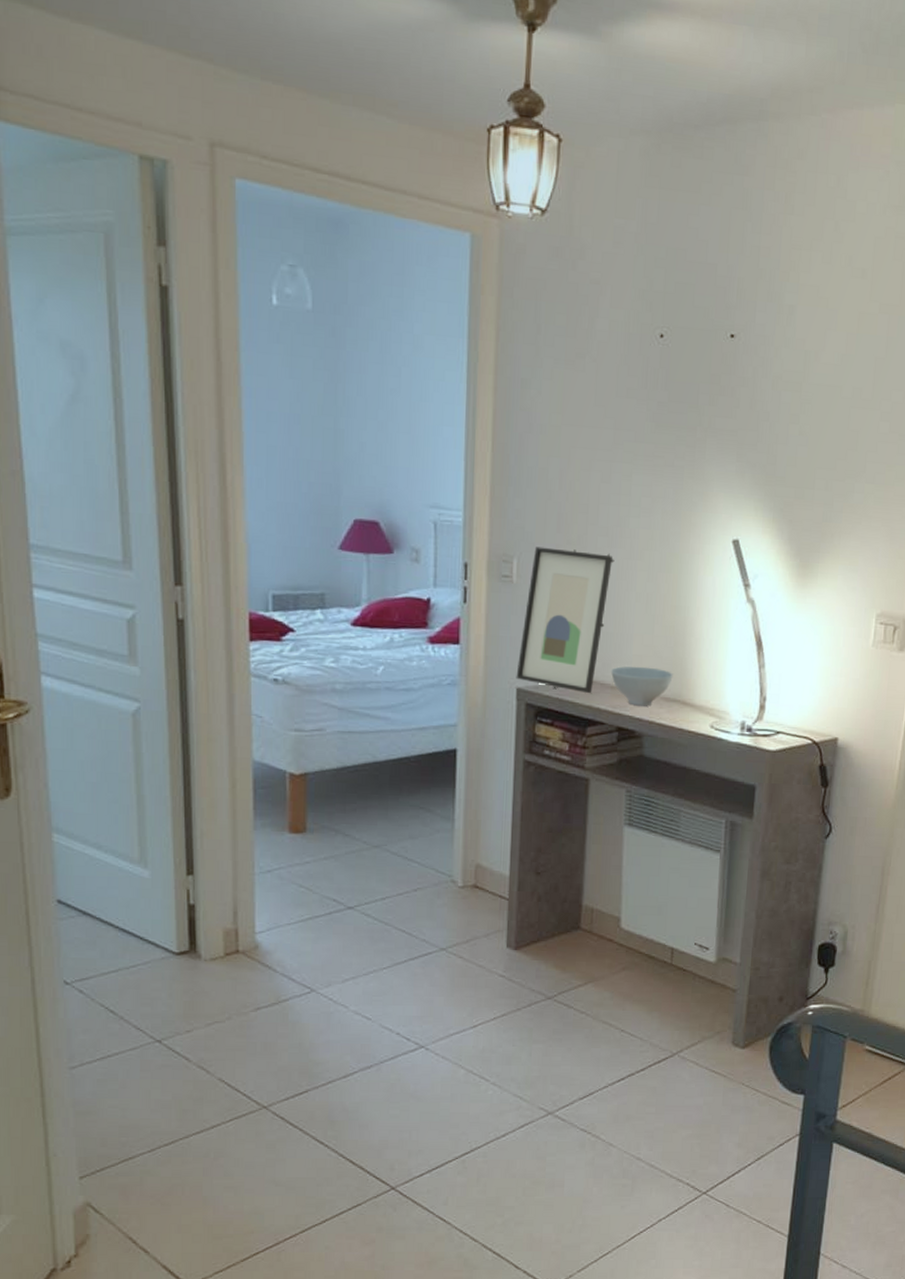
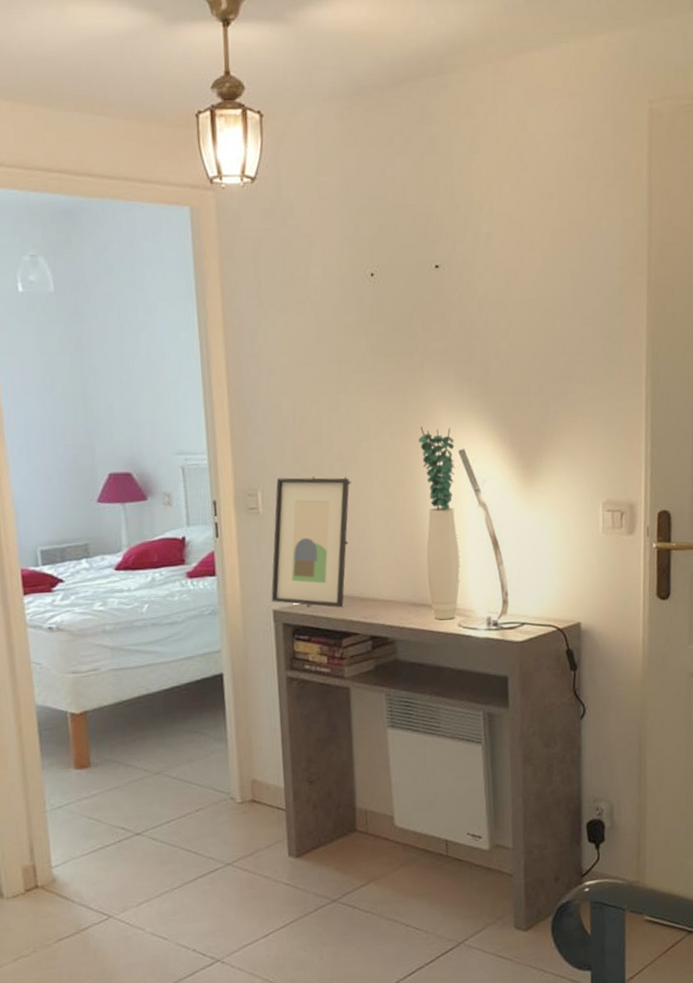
bowl: present [610,666,673,706] -> none [358,576,418,614]
vase: none [684,509,729,720] -> present [418,427,460,620]

